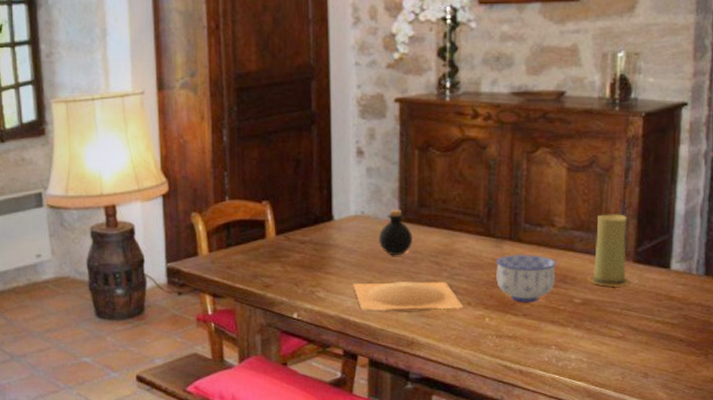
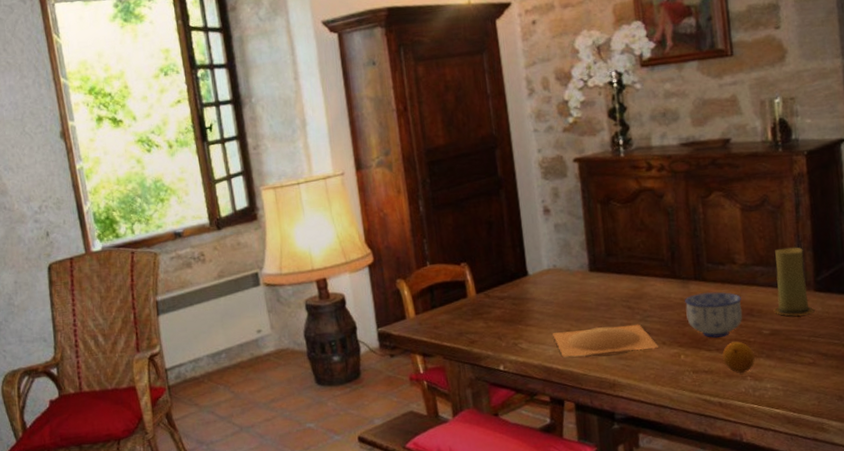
bottle: present [379,209,413,256] -> none [572,260,604,304]
fruit: none [529,308,562,341] -> present [722,341,755,373]

